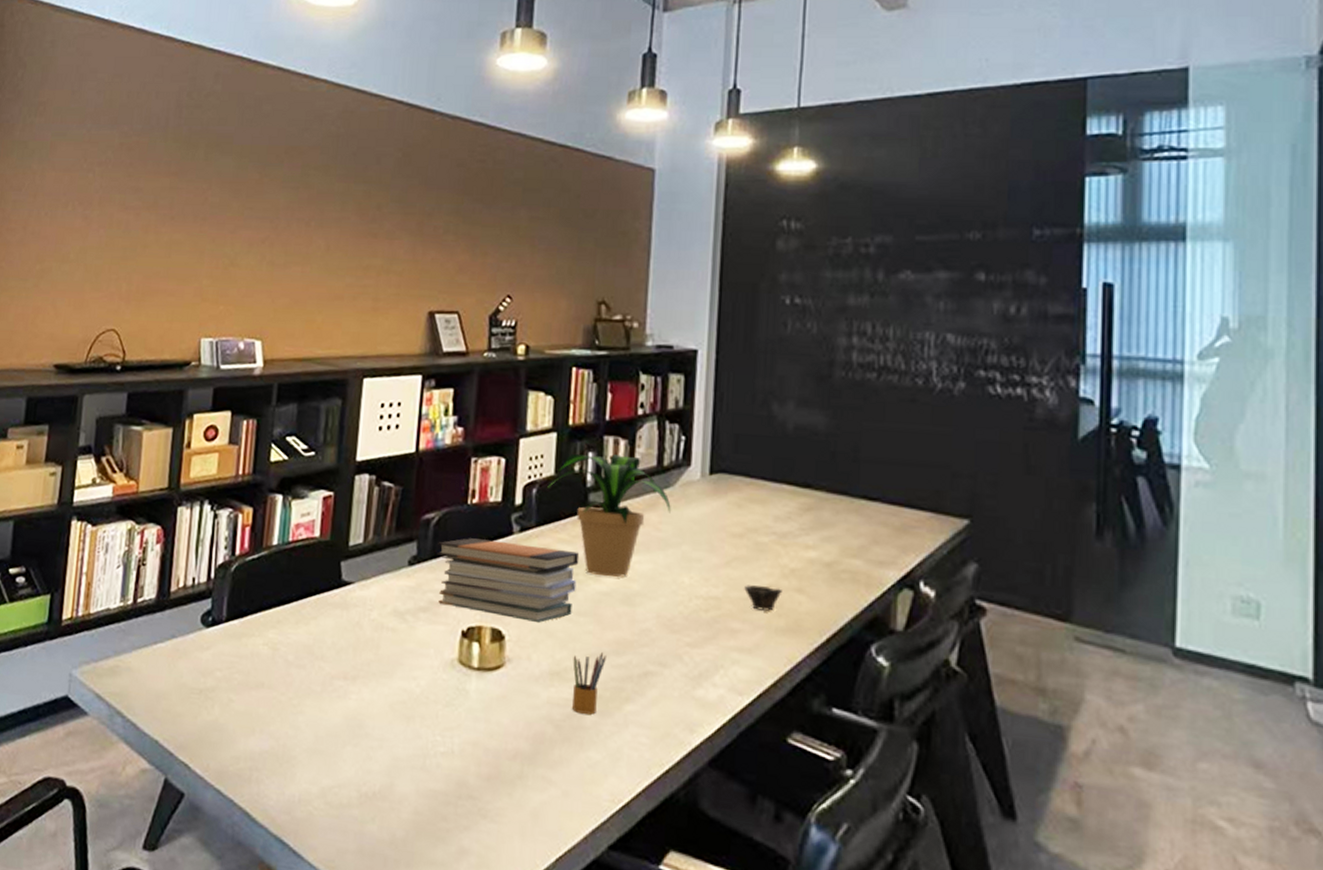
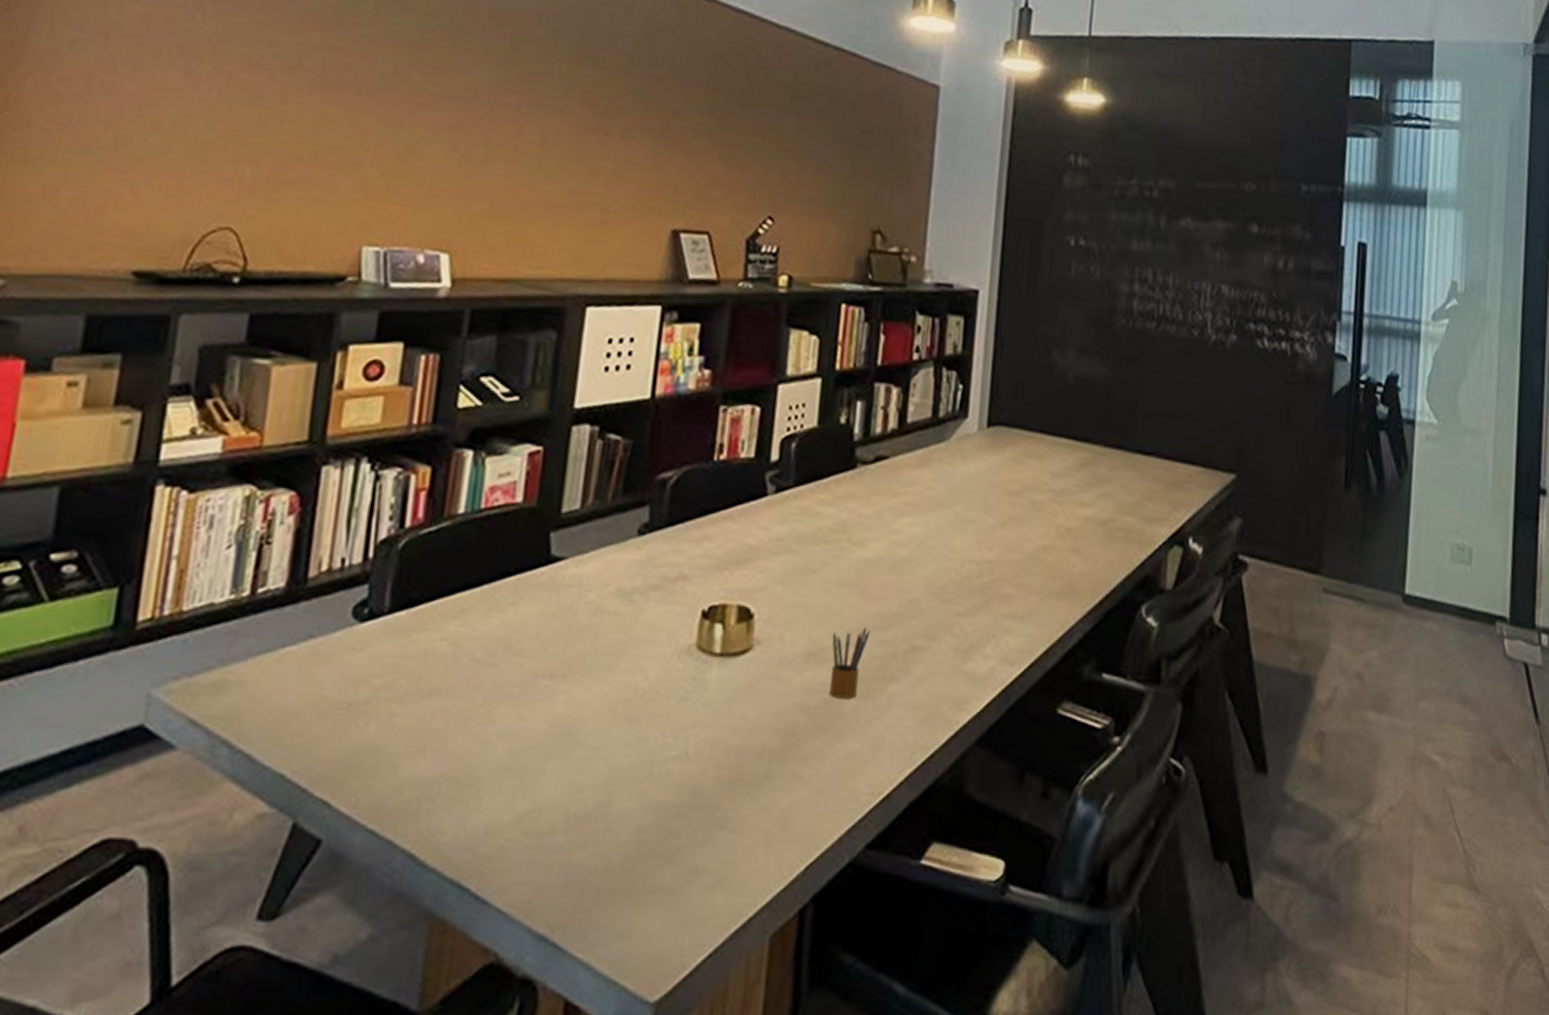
book stack: present [437,538,580,623] -> none [674,501,844,597]
potted plant: present [547,453,671,577] -> none [809,402,946,543]
cup: present [744,585,783,611] -> none [1019,546,1058,574]

